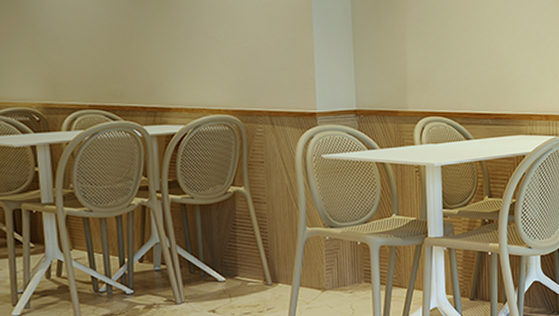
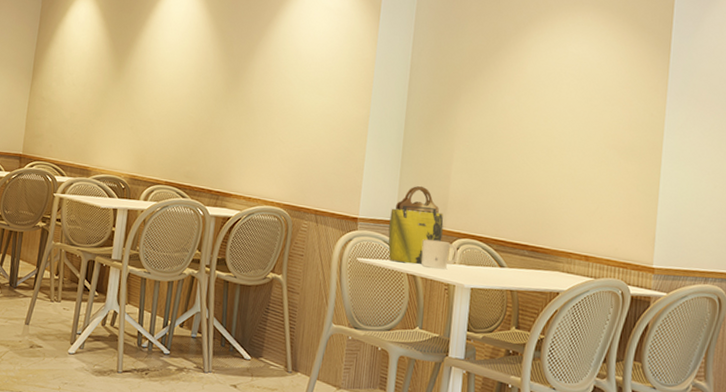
tote bag: none [350,68,406,152] -> present [388,185,444,265]
mug: none [387,123,424,153] -> present [421,239,458,270]

